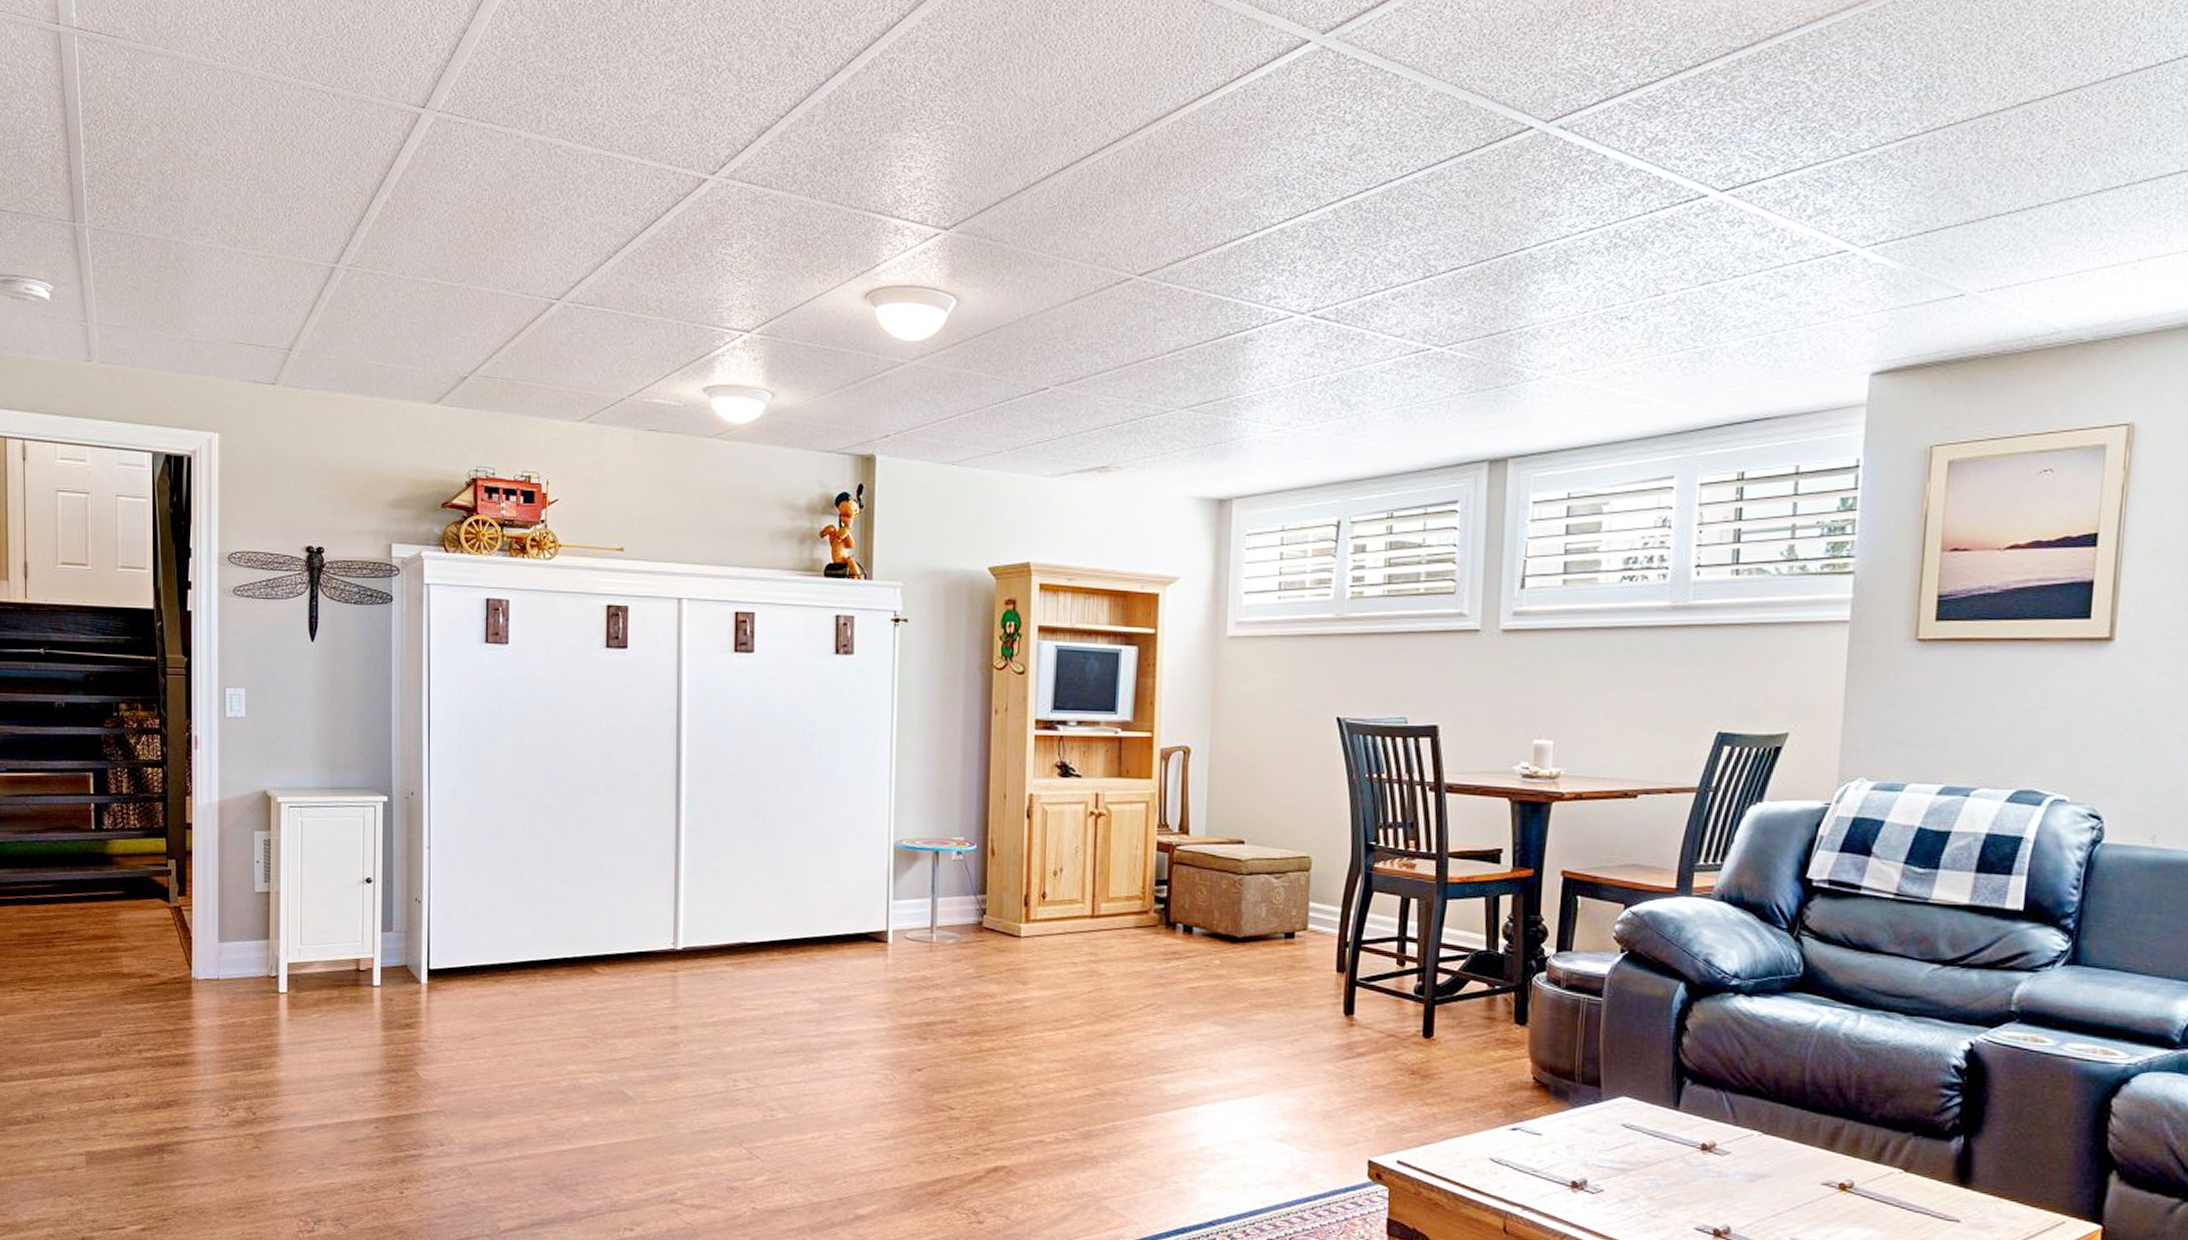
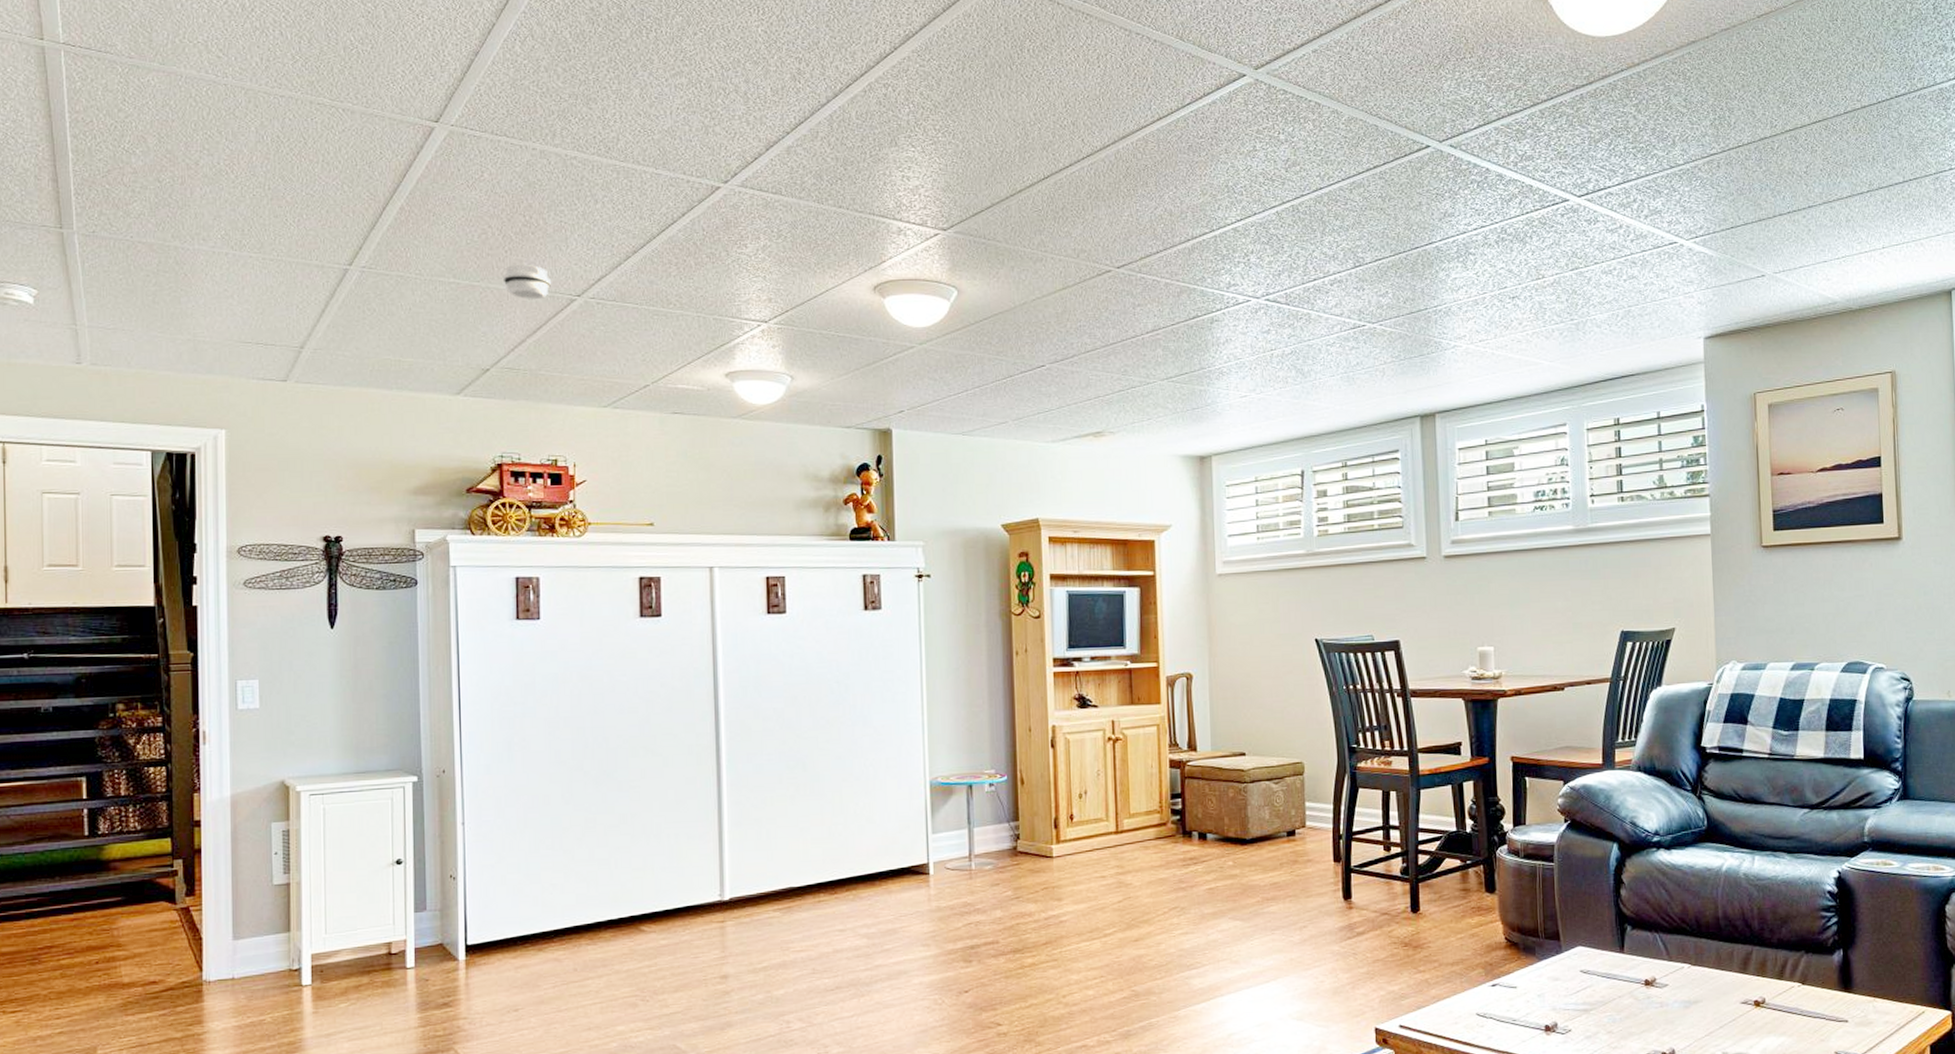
smoke detector: none [483,263,532,302] -> present [502,264,552,299]

